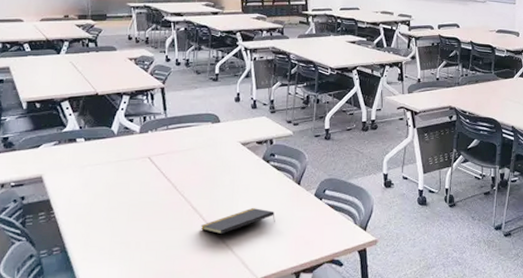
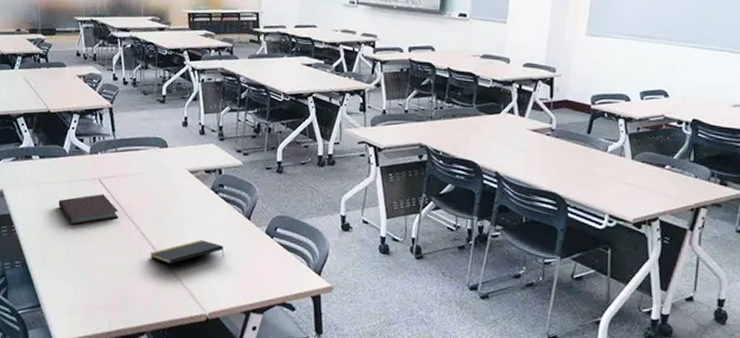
notebook: none [104,172,169,204] -> present [58,194,119,225]

